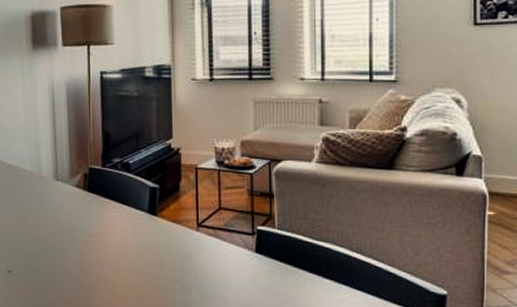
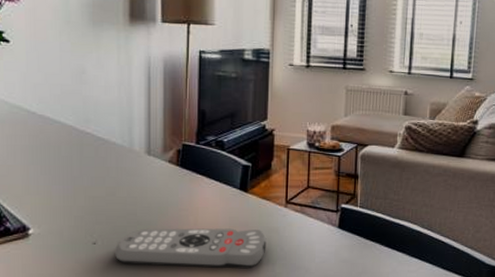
remote control: none [29,254,180,298] -> present [115,228,267,269]

